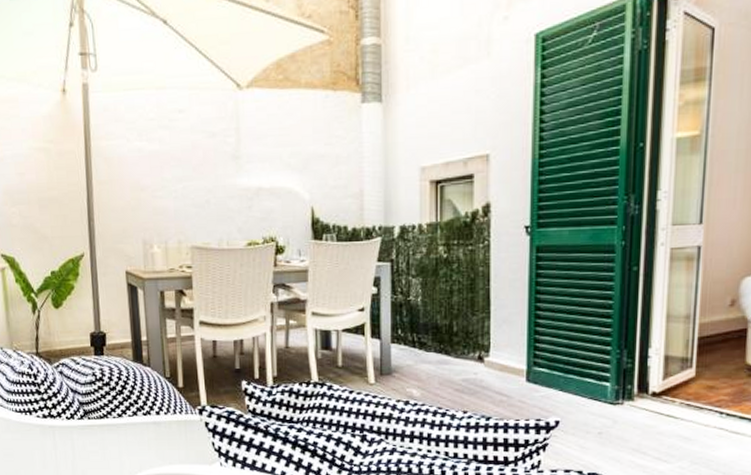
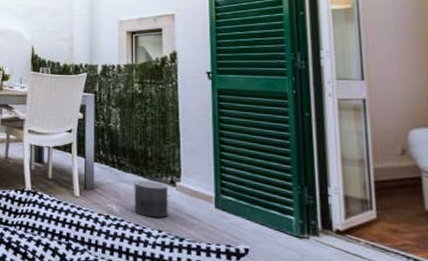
planter: none [437,359,475,399] -> present [134,180,168,219]

